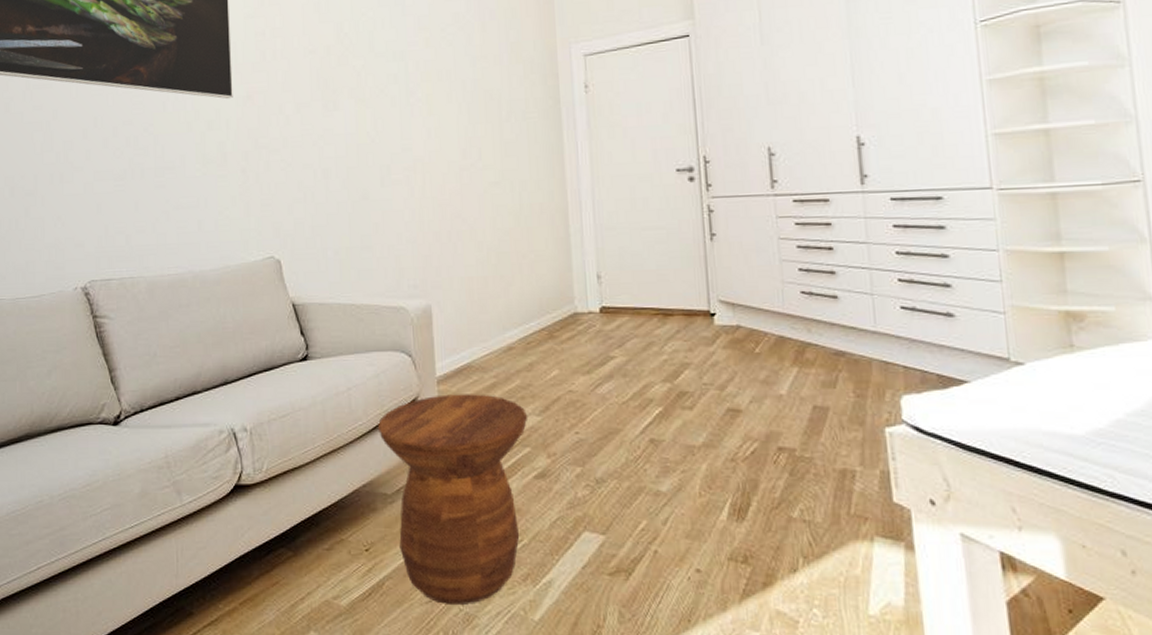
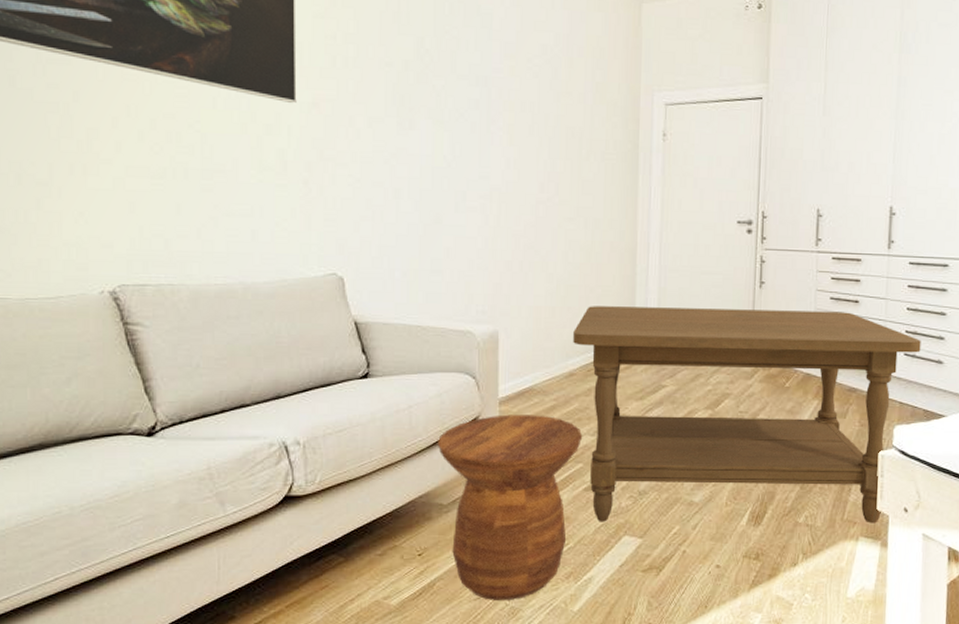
coffee table: none [508,261,922,520] -> present [573,306,921,523]

